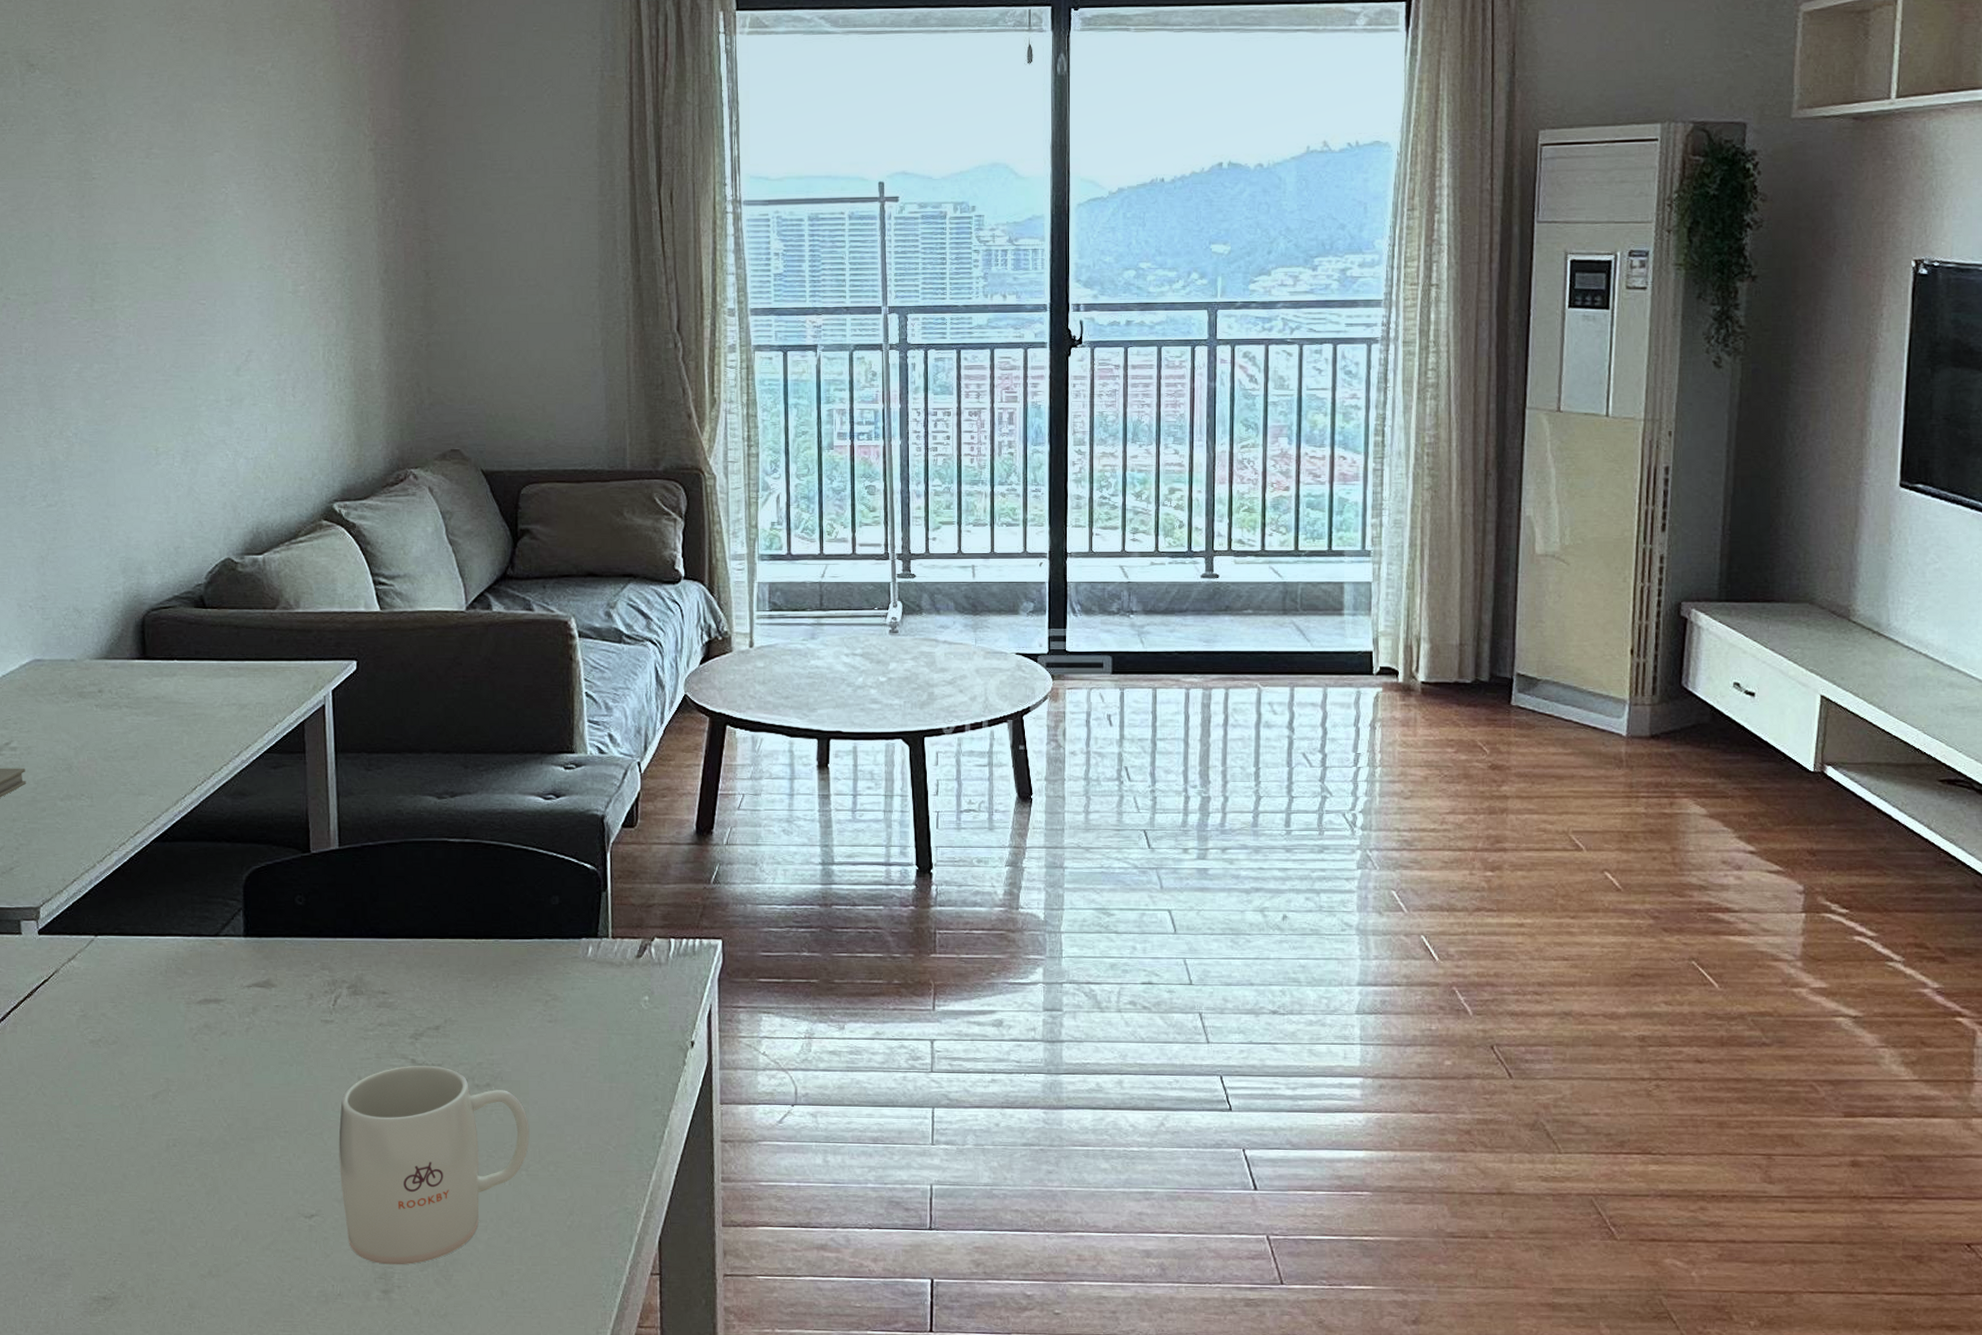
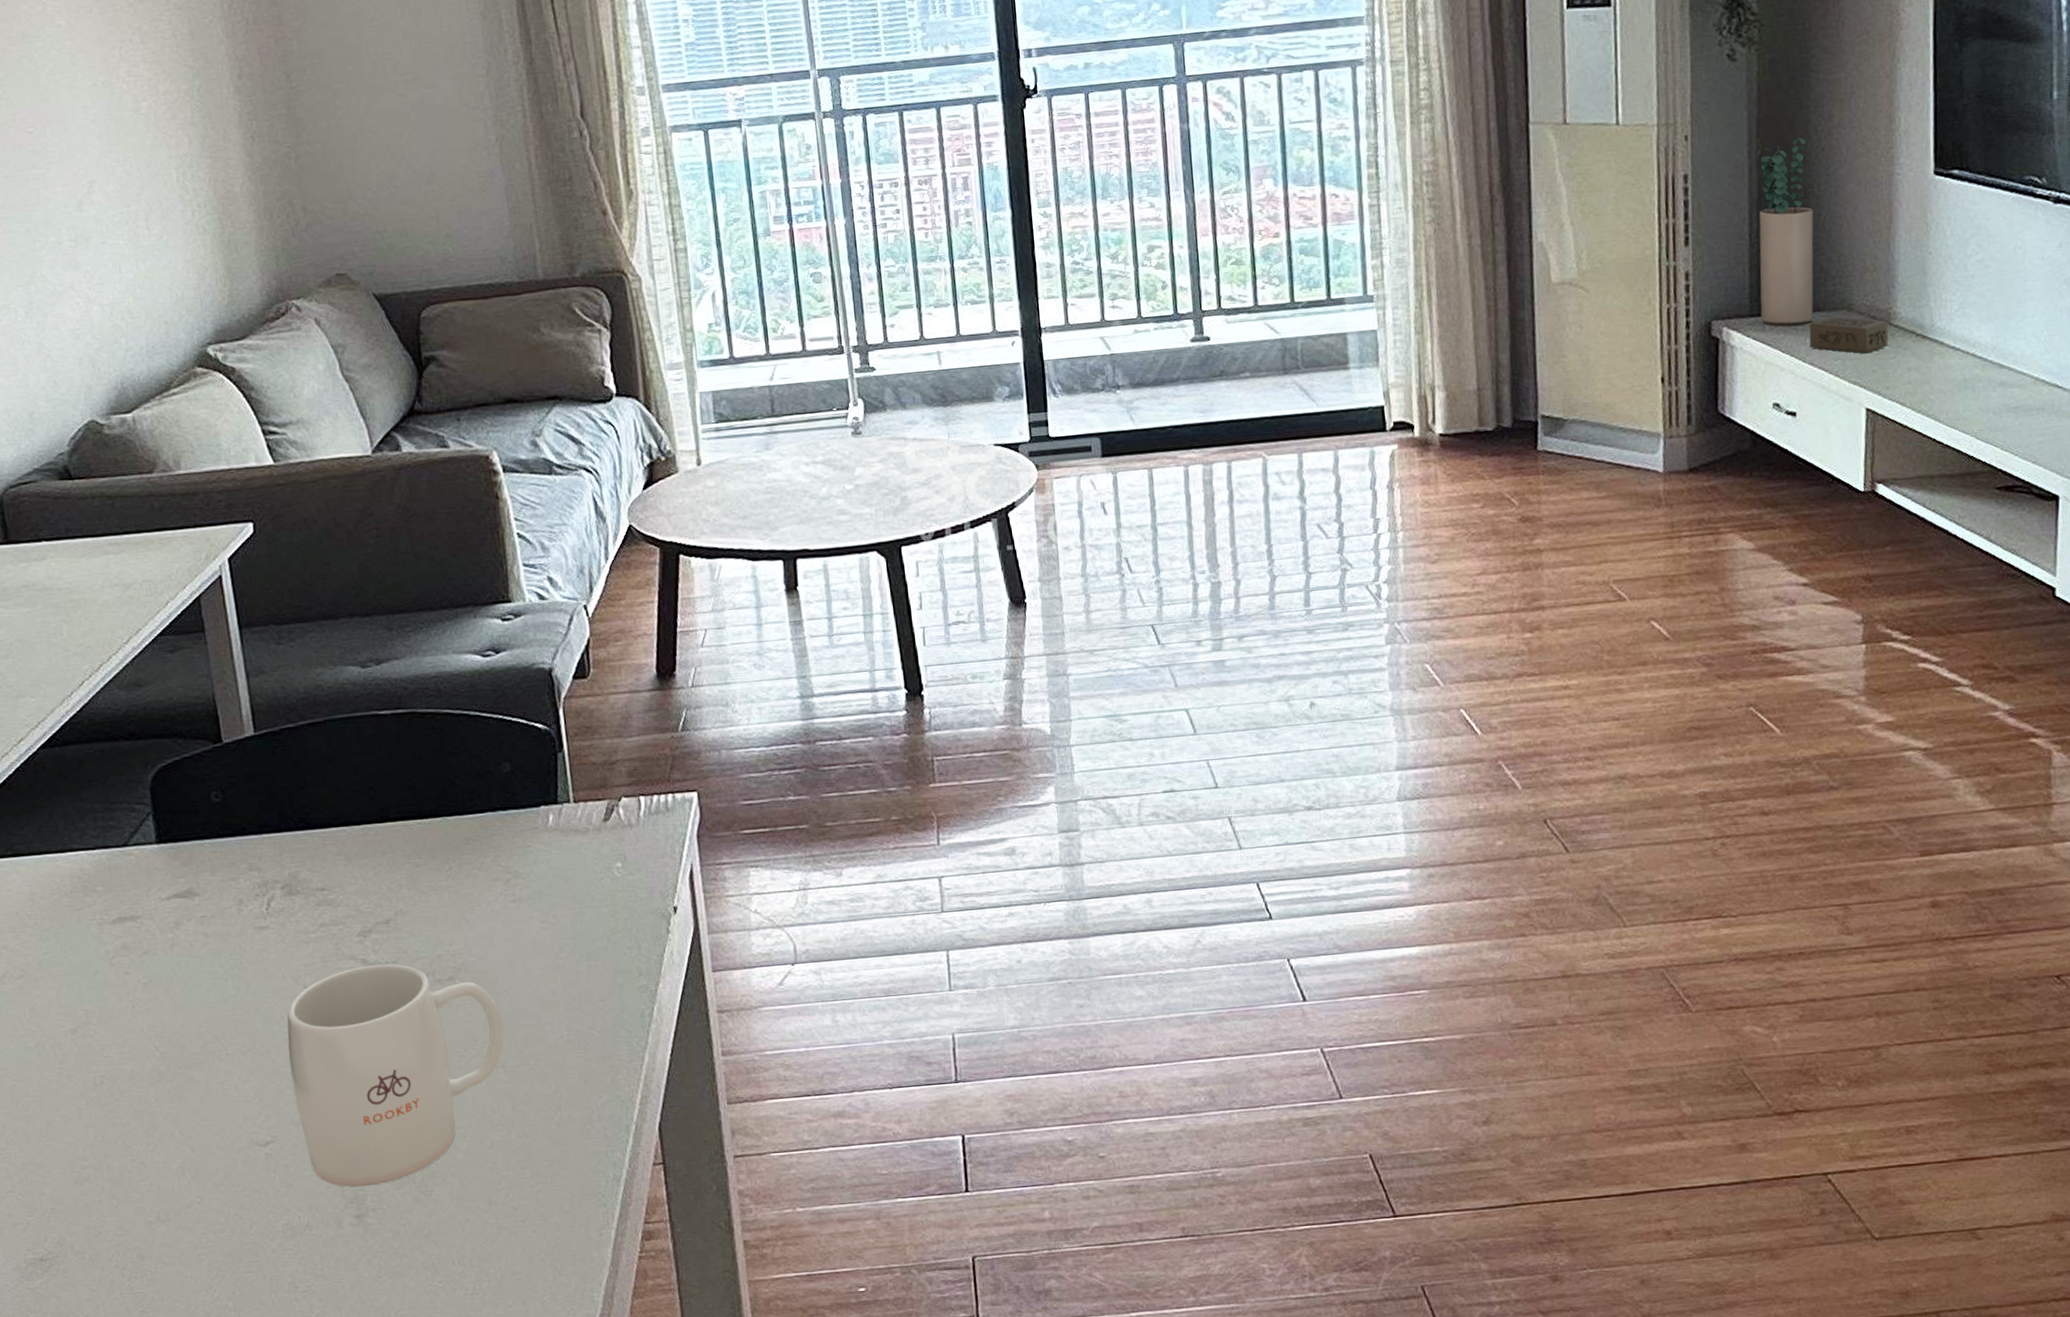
vase: none [1728,434,1784,613] -> present [1756,128,1814,327]
decorative box: none [1772,608,1846,645] -> present [1809,316,1888,354]

